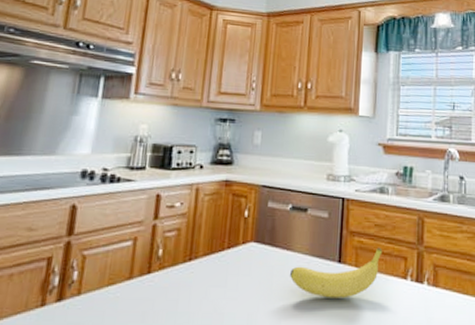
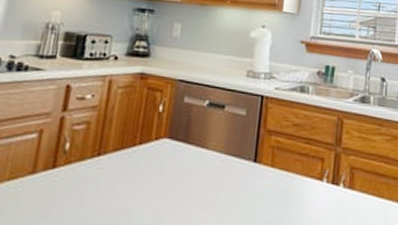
fruit: present [290,247,383,299] -> none [203,147,300,199]

